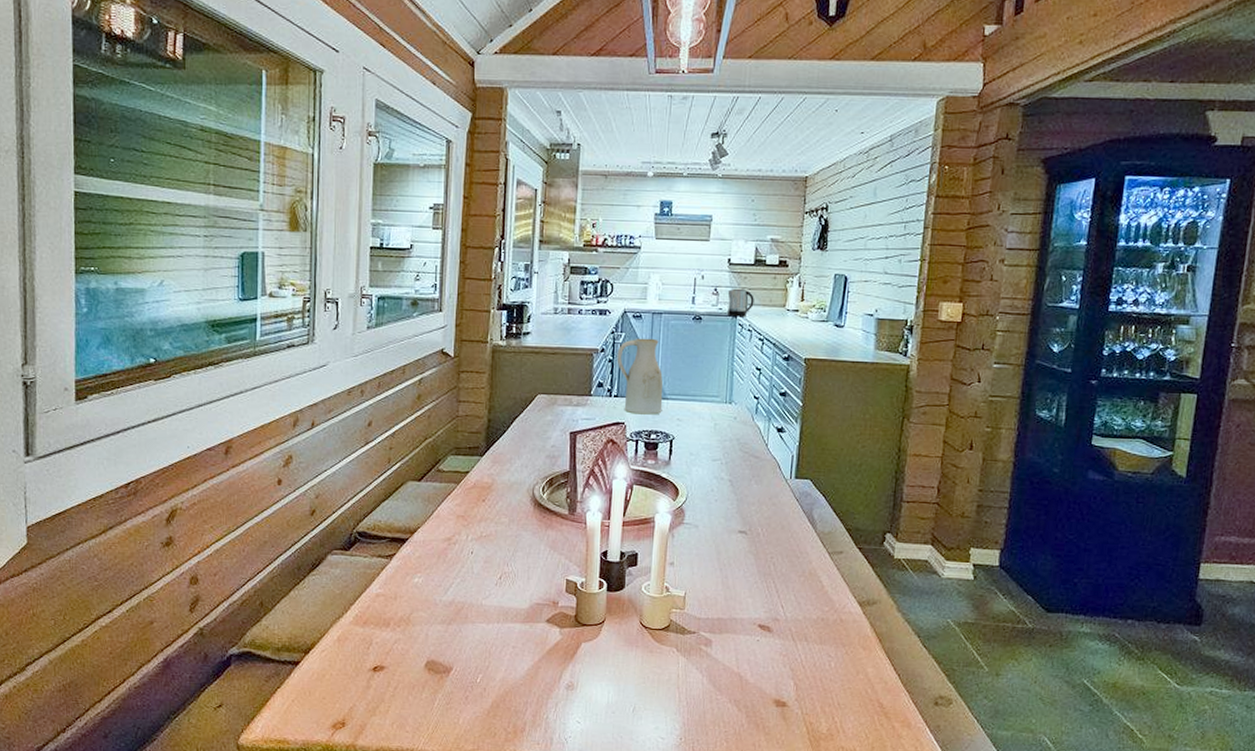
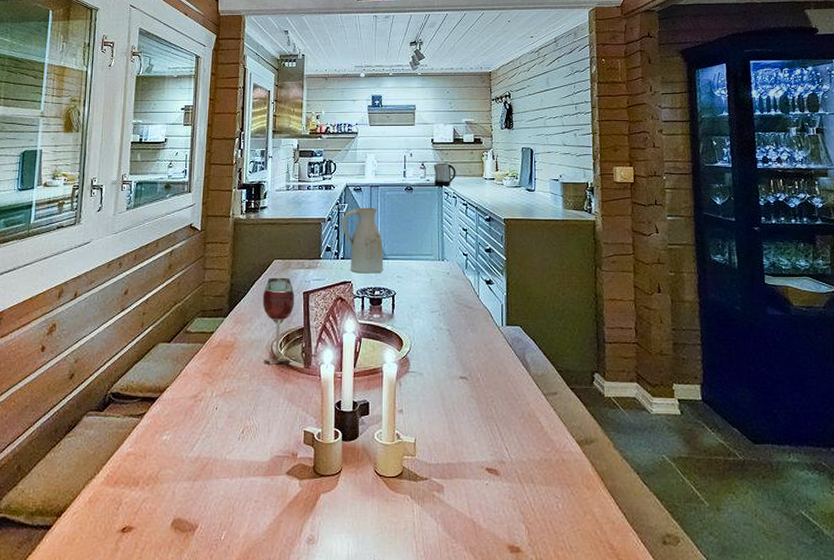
wineglass: none [524,414,561,511] -> present [262,277,295,366]

